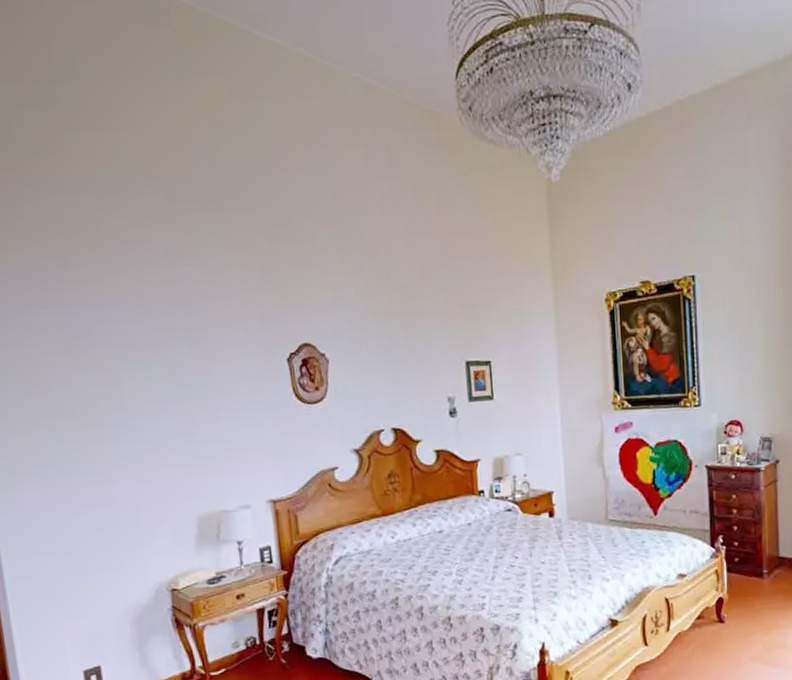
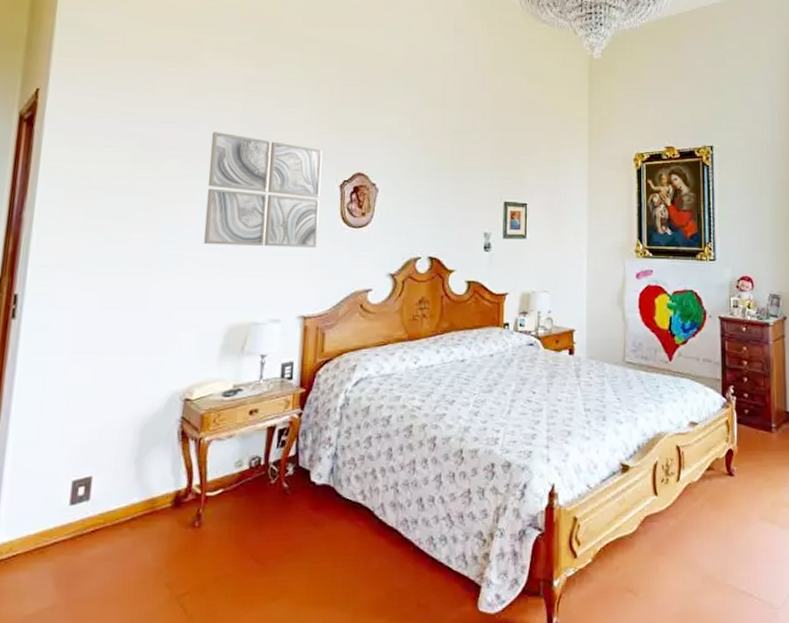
wall art: none [140,311,274,435] -> present [203,132,322,248]

